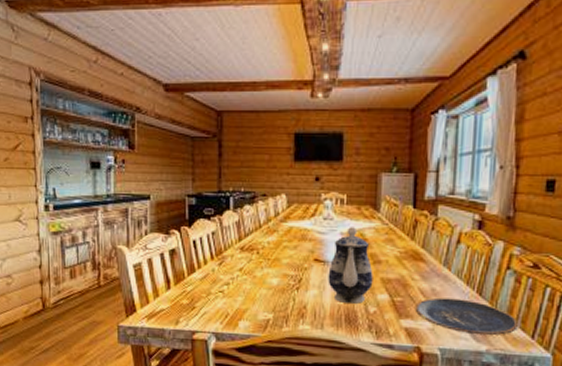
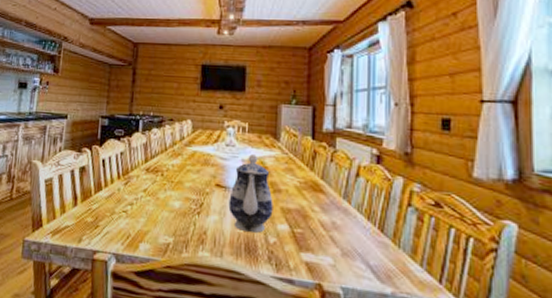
plate: present [415,297,518,335] -> none [315,231,423,277]

